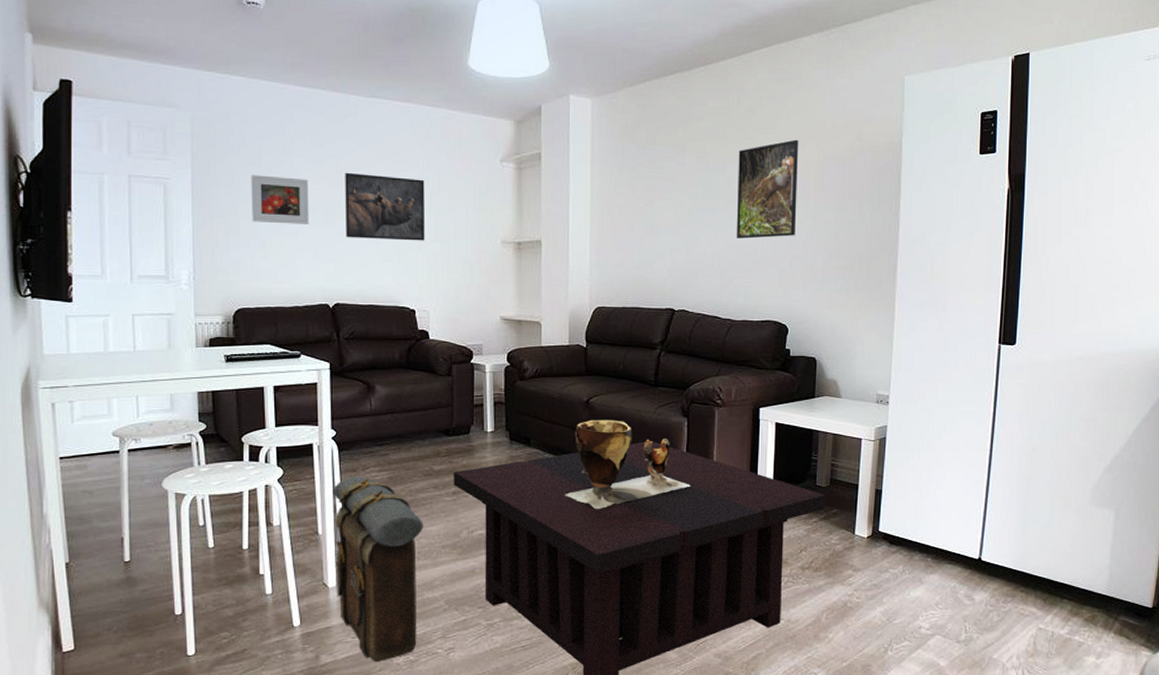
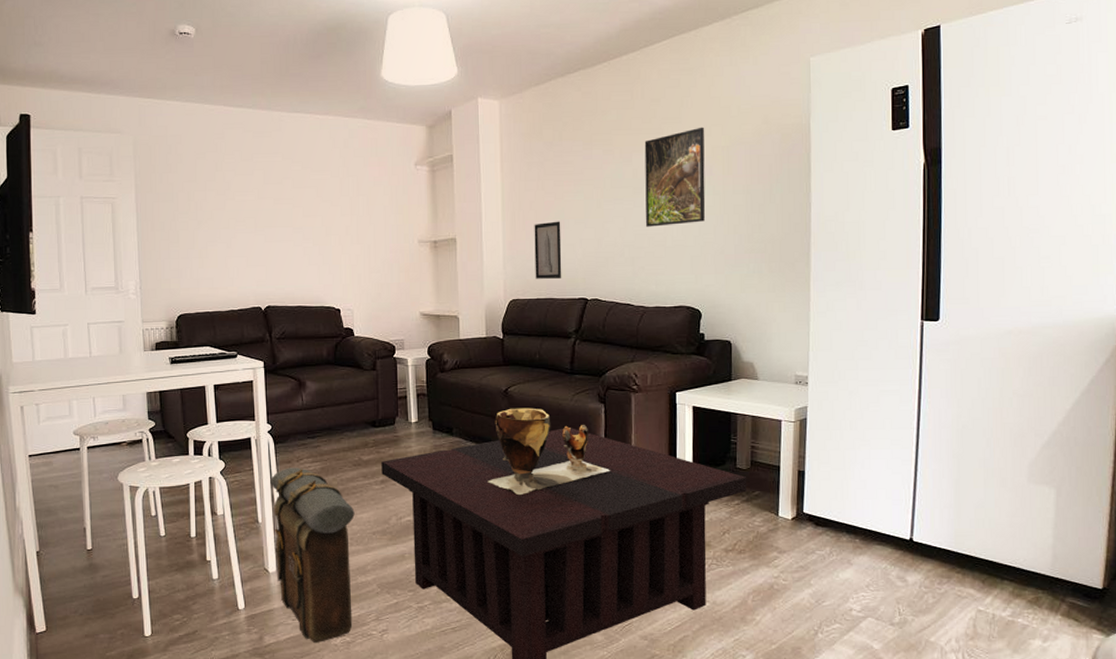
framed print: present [251,175,309,224] -> none [188,190,241,235]
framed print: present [345,172,425,241] -> none [272,183,347,245]
wall art: none [622,228,651,287] -> present [534,221,562,279]

